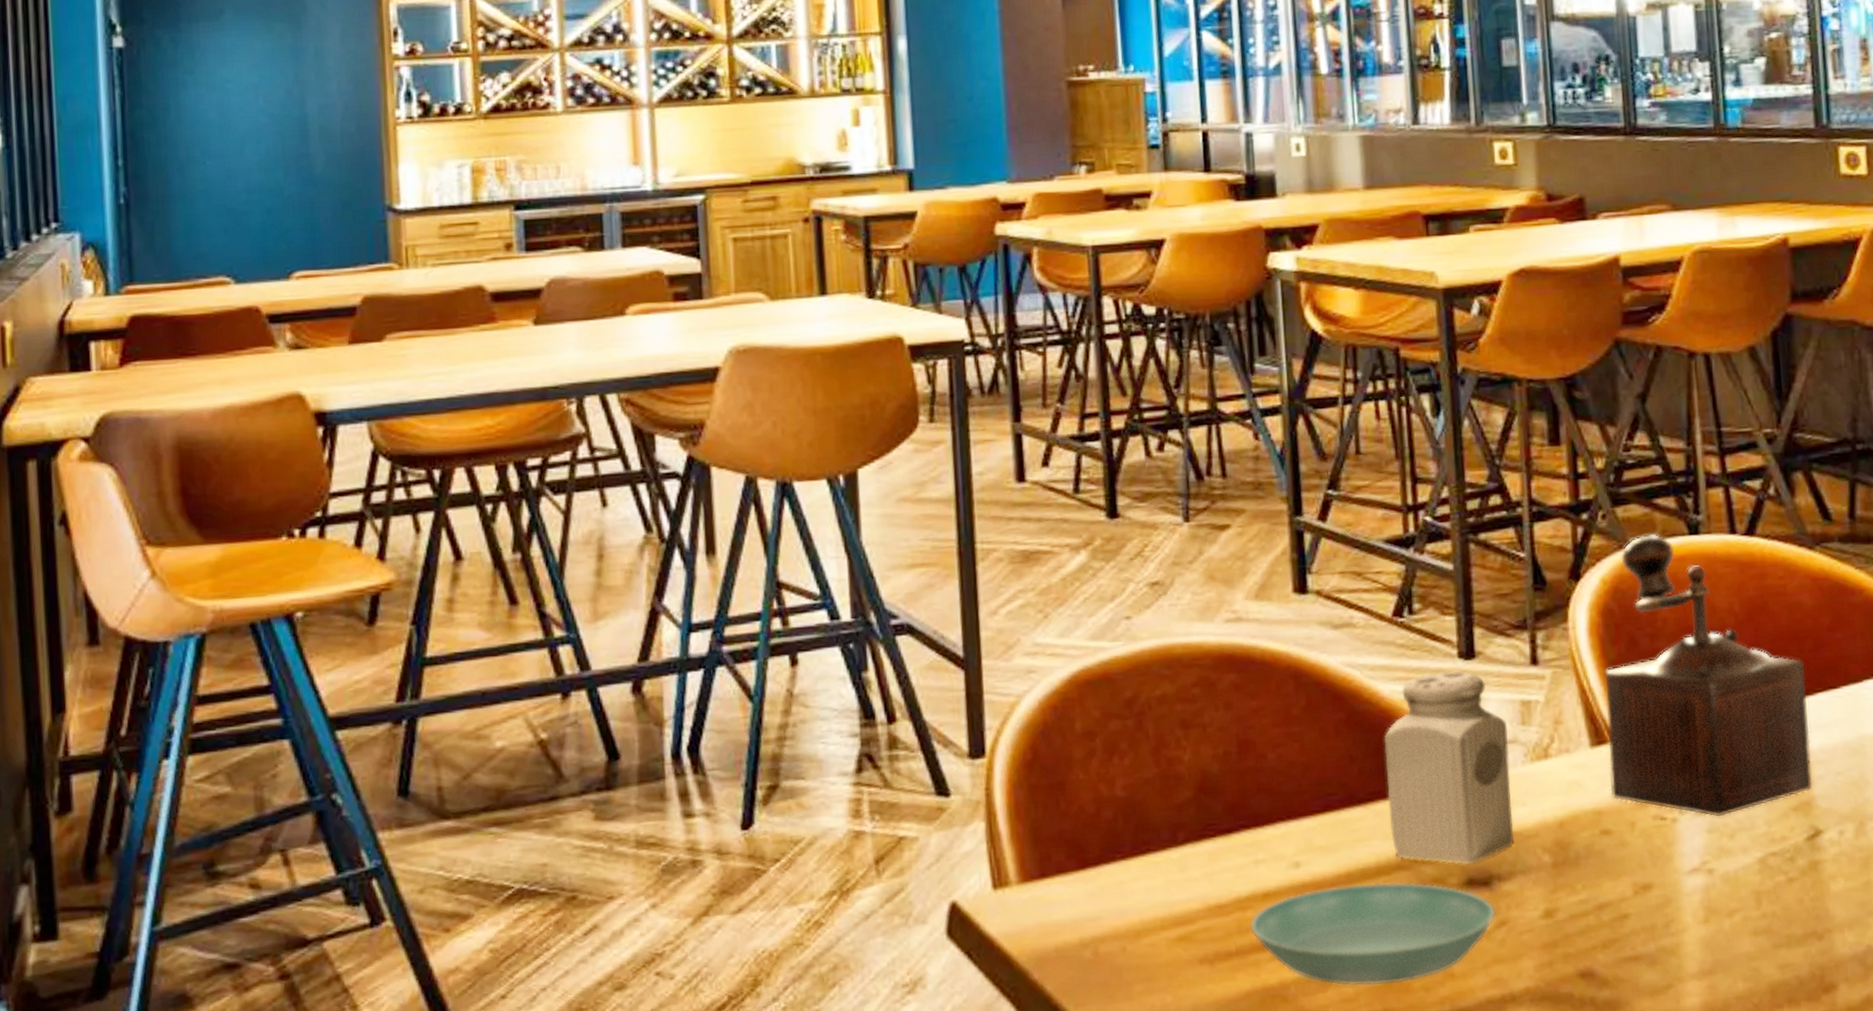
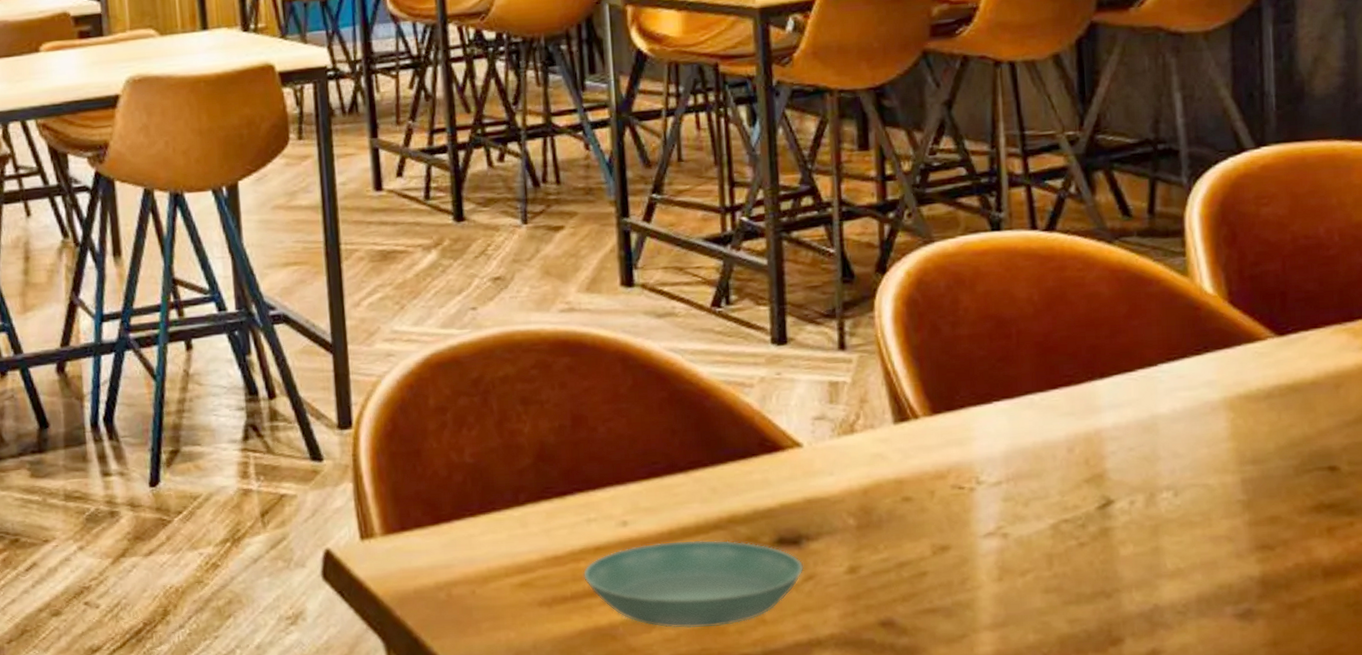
salt shaker: present [1384,670,1515,864] -> none [703,354,822,525]
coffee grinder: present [1604,534,1813,817] -> none [908,231,1105,487]

